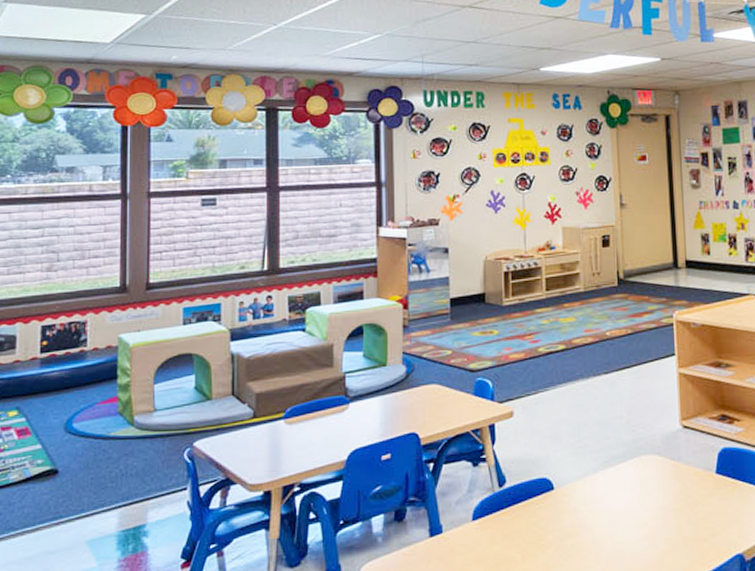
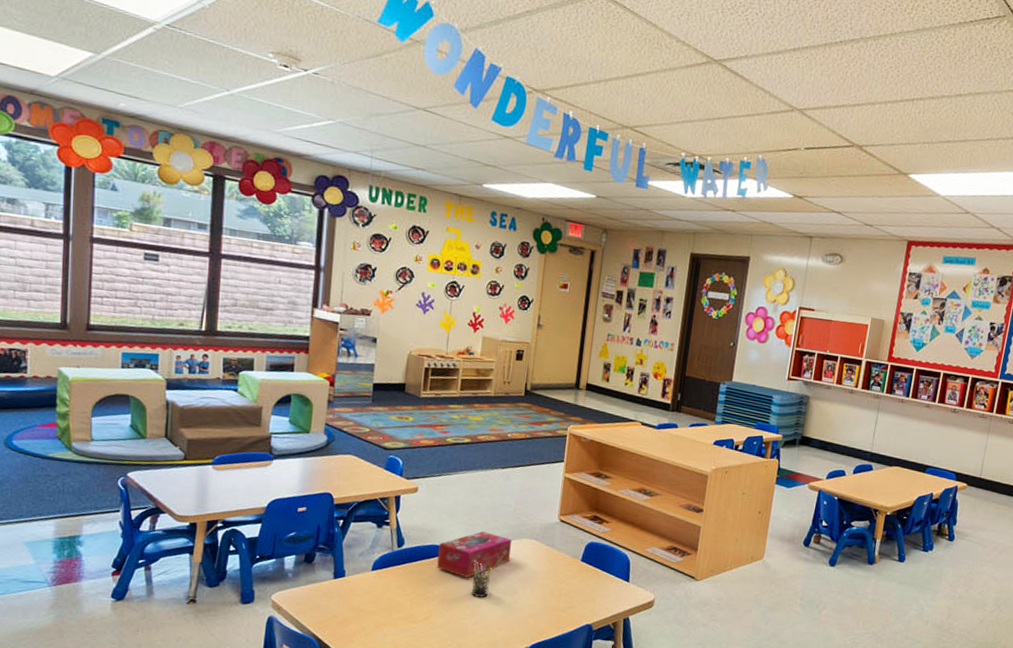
tissue box: none [546,453,631,514] -> present [437,531,511,578]
pen holder: none [589,491,613,538] -> present [471,560,493,598]

